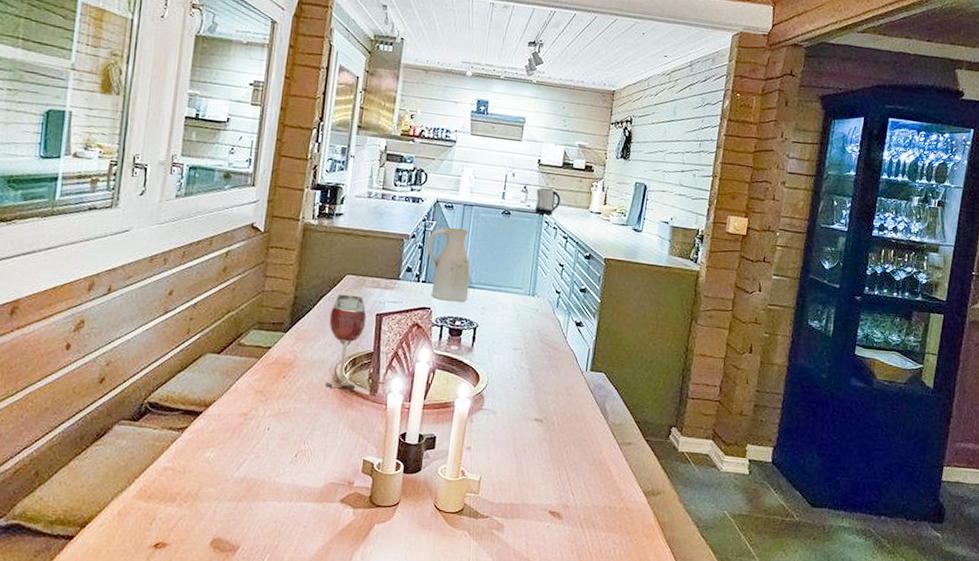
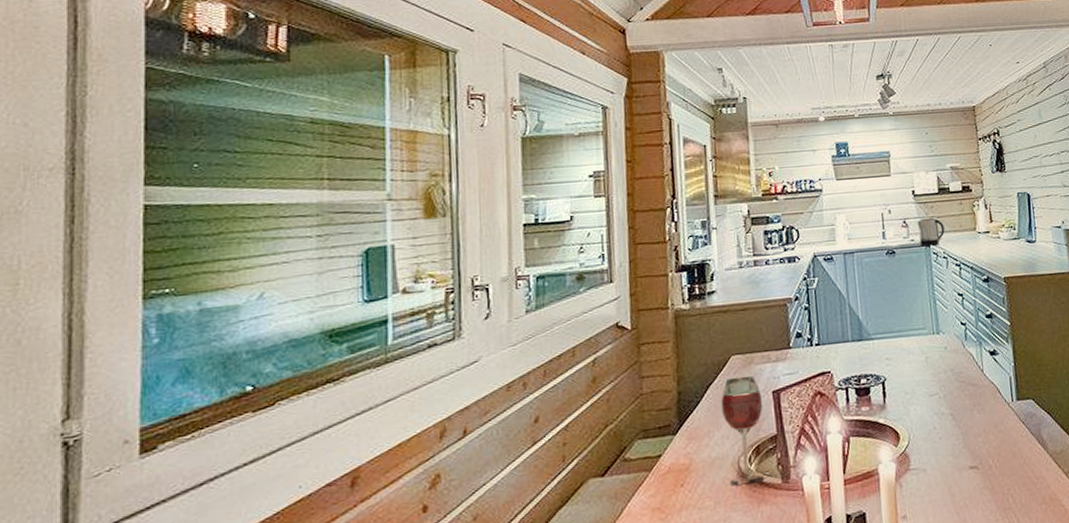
ceramic pitcher: present [426,227,471,302] -> none [812,279,869,361]

